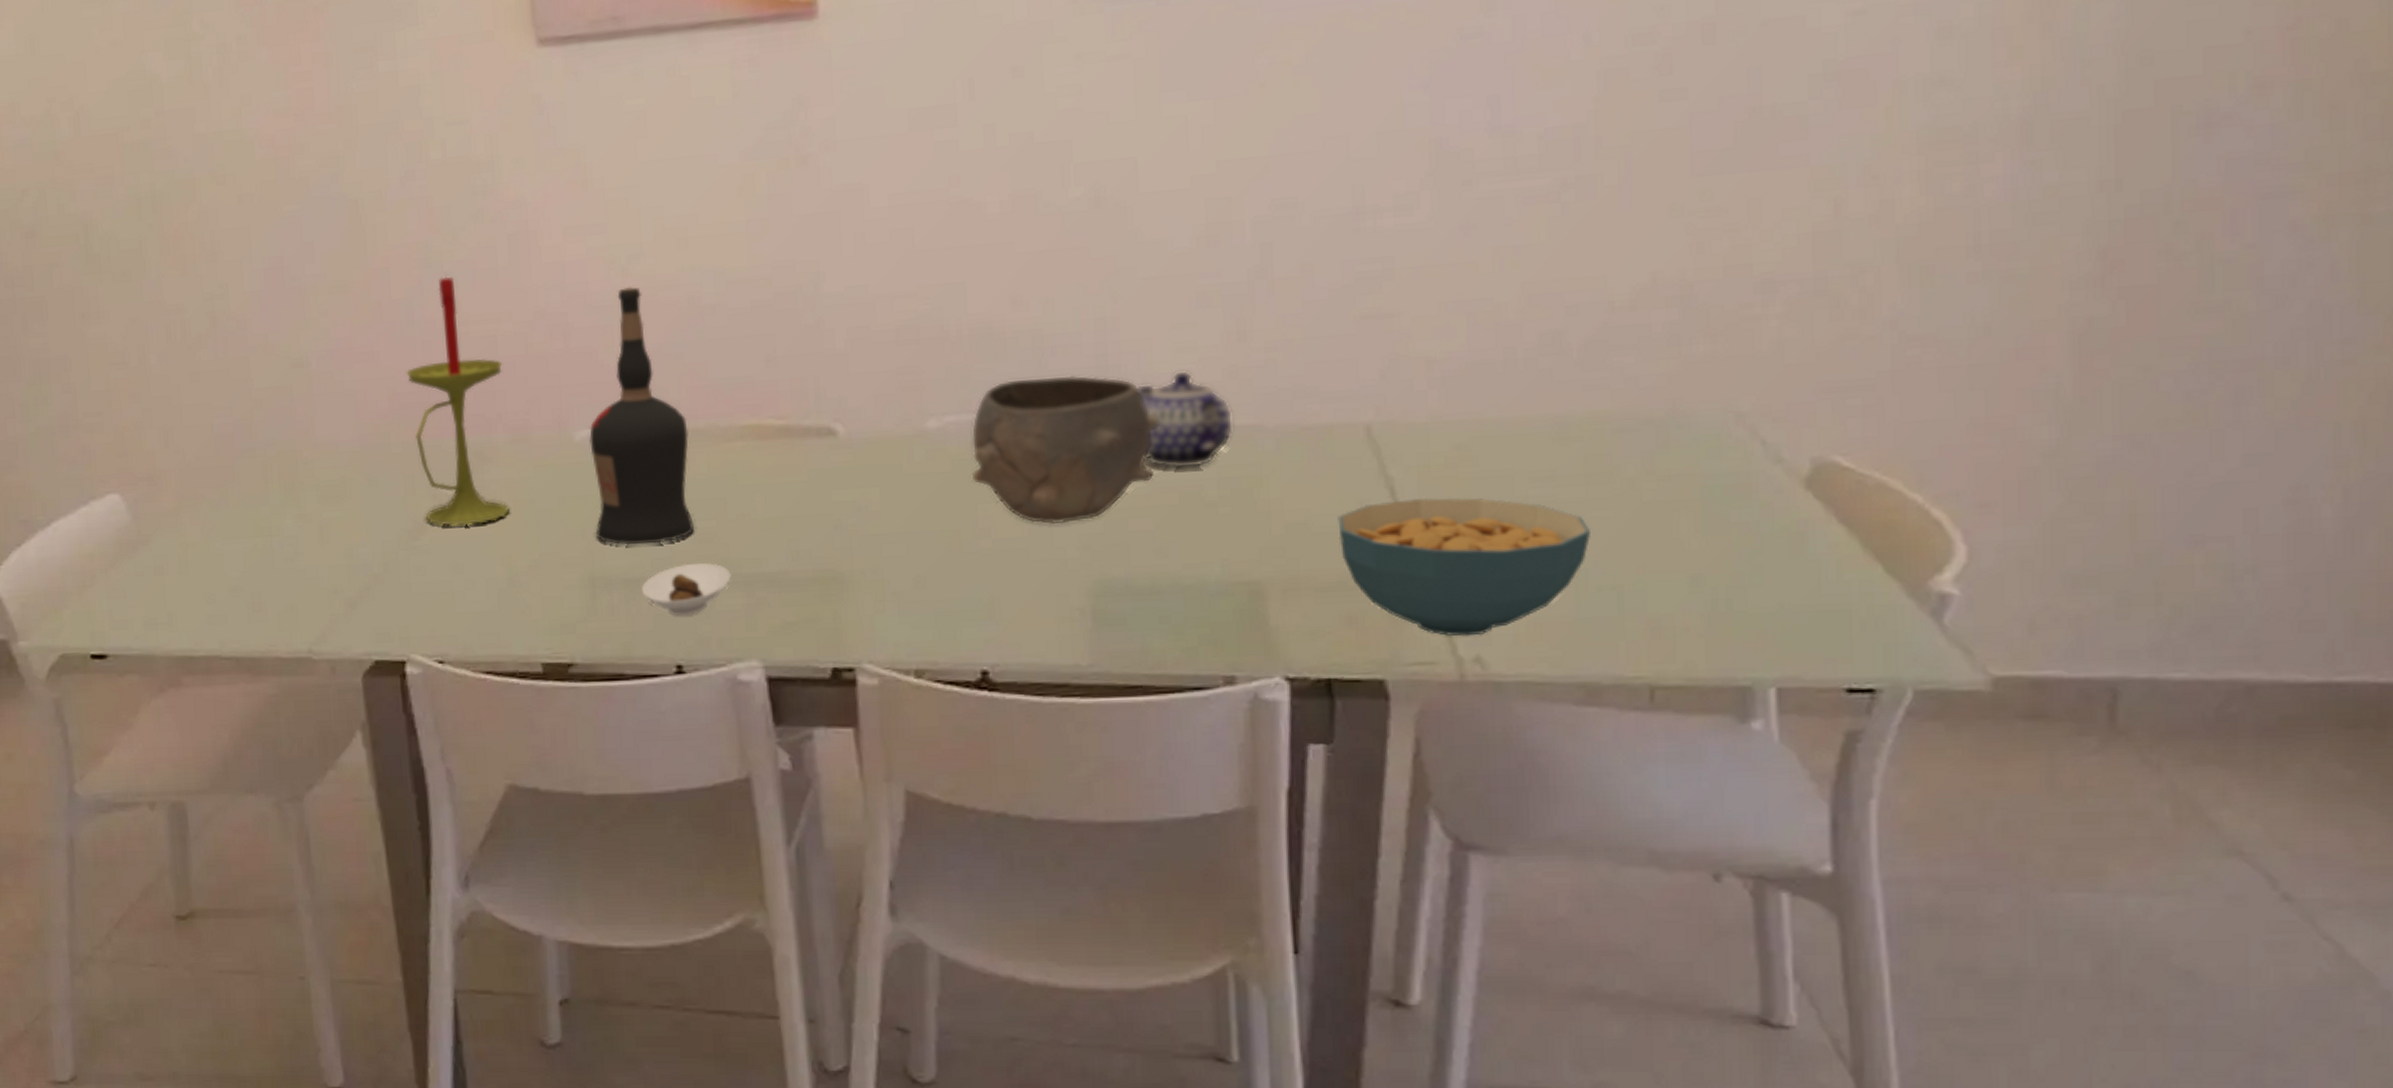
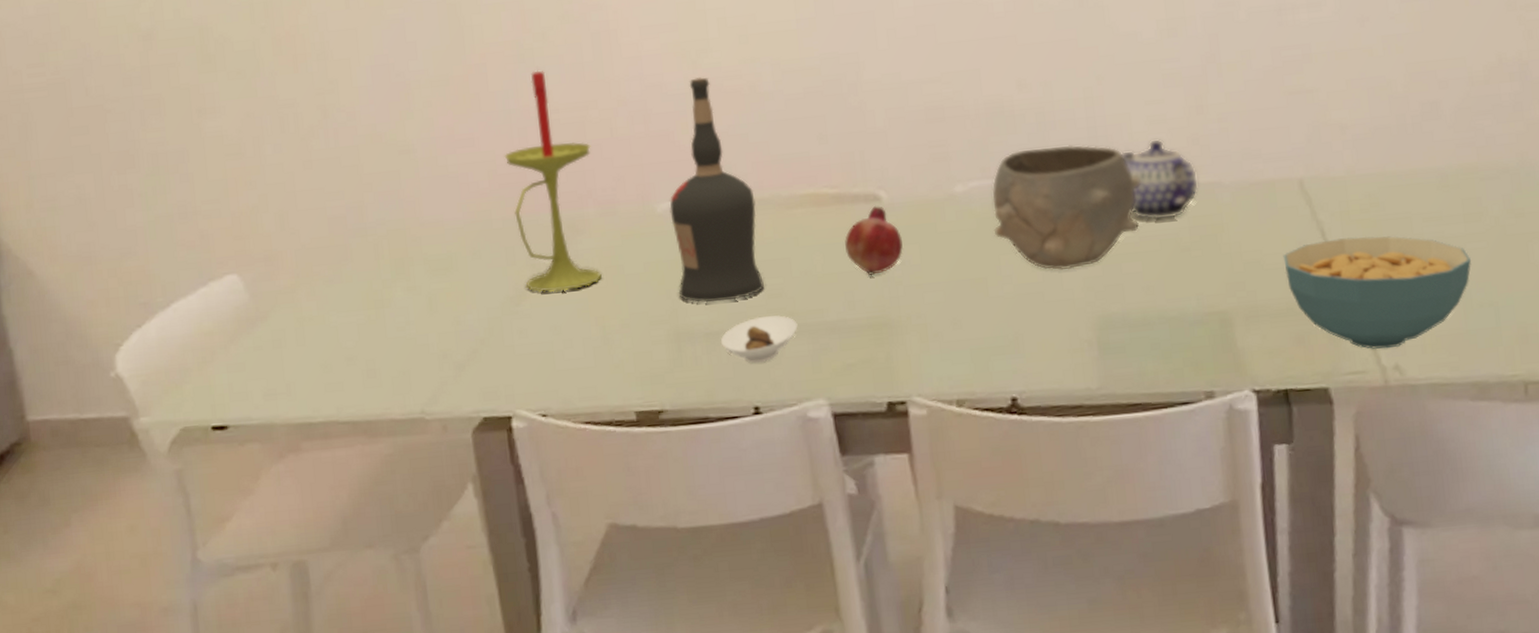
fruit: none [791,440,860,521] -> present [845,205,903,275]

